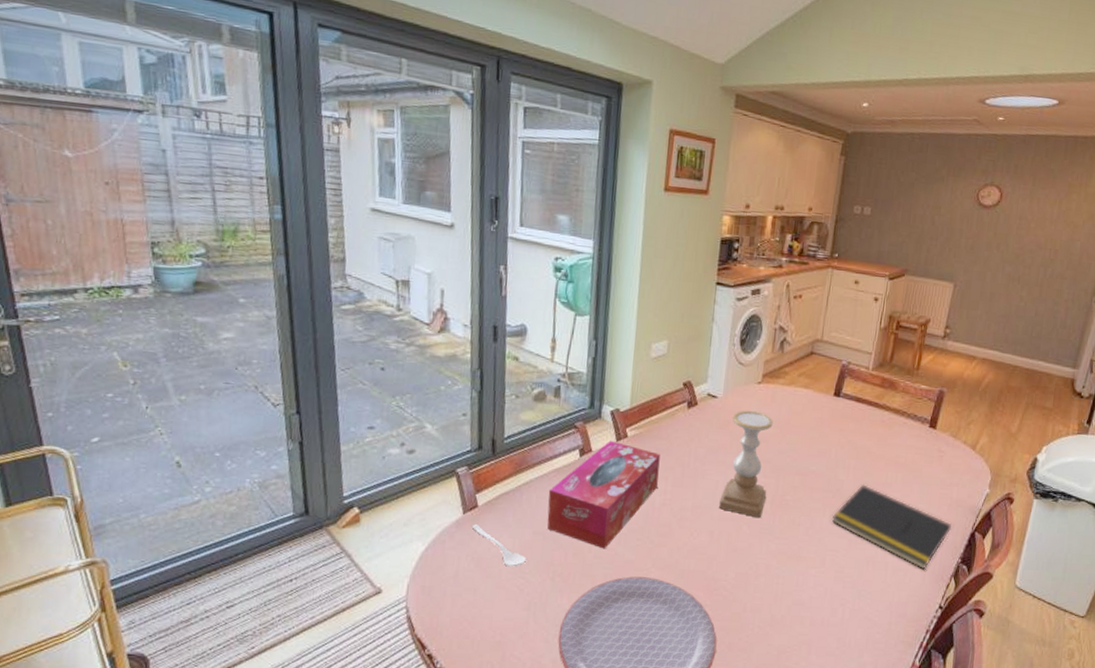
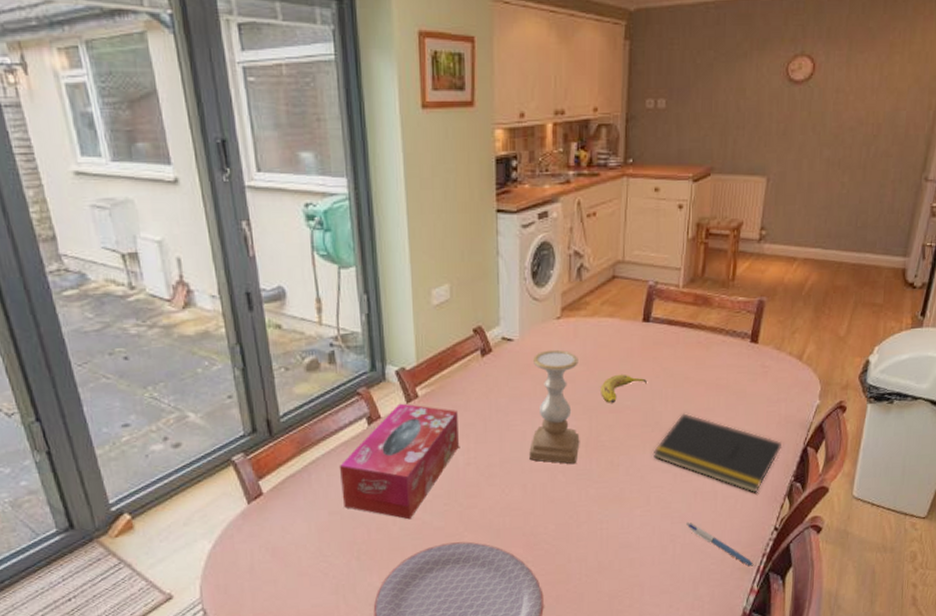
spoon: present [472,524,526,567] -> none [261,513,326,552]
fruit: none [789,440,833,466] -> present [600,374,647,403]
pen: none [857,588,919,641] -> present [686,521,755,567]

